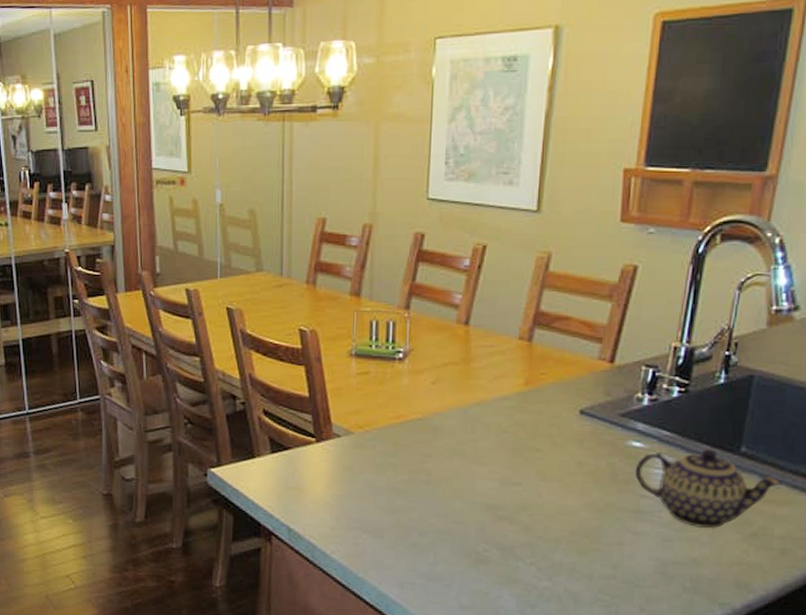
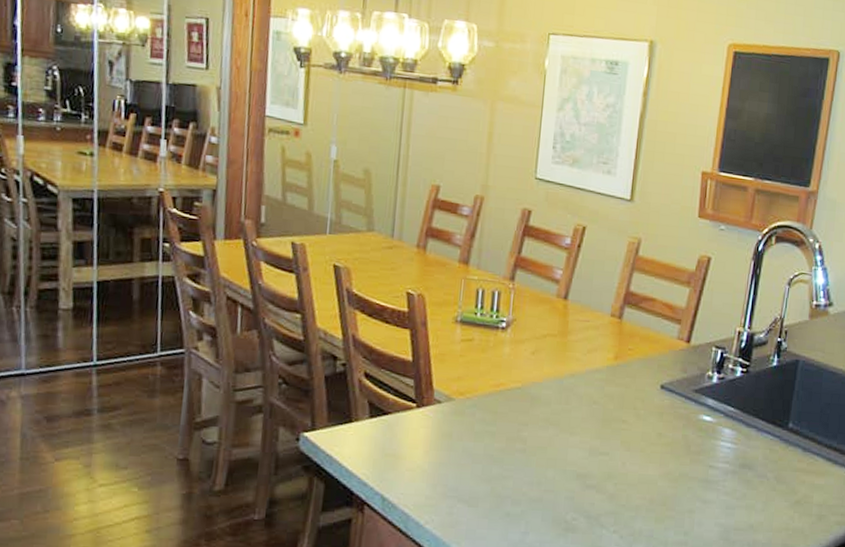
teapot: present [635,449,782,528] -> none [705,424,819,496]

